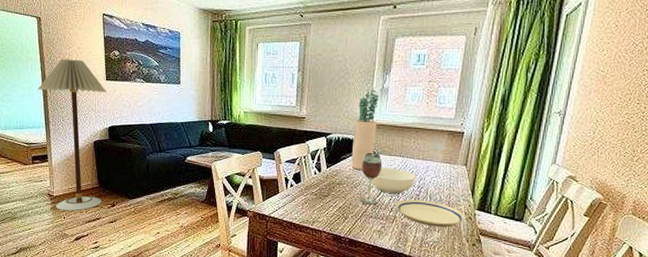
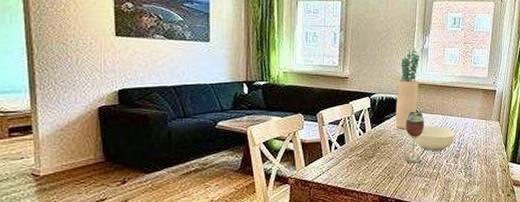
floor lamp: present [38,59,107,211] -> none [20,10,117,194]
plate: present [396,200,466,227] -> none [439,156,501,181]

